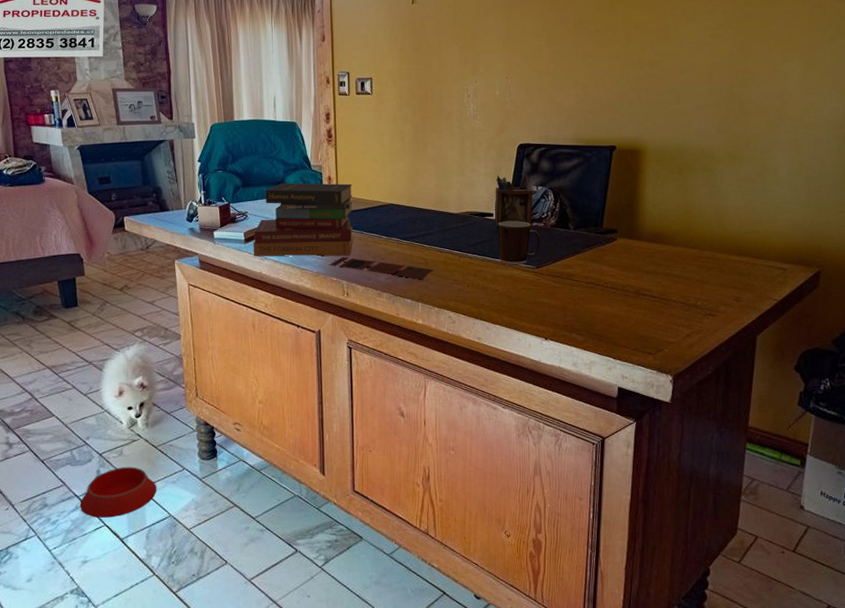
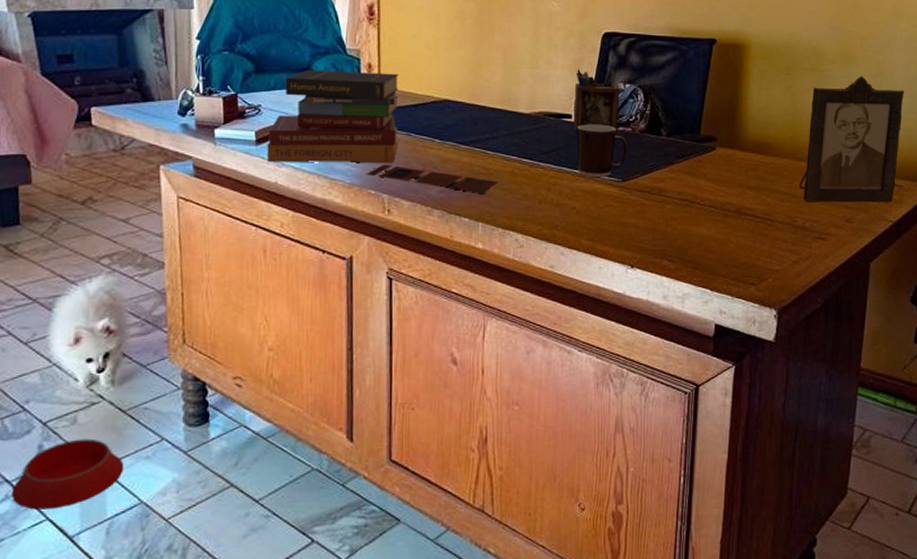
photo frame: none [691,173,788,284] -> present [799,76,904,203]

